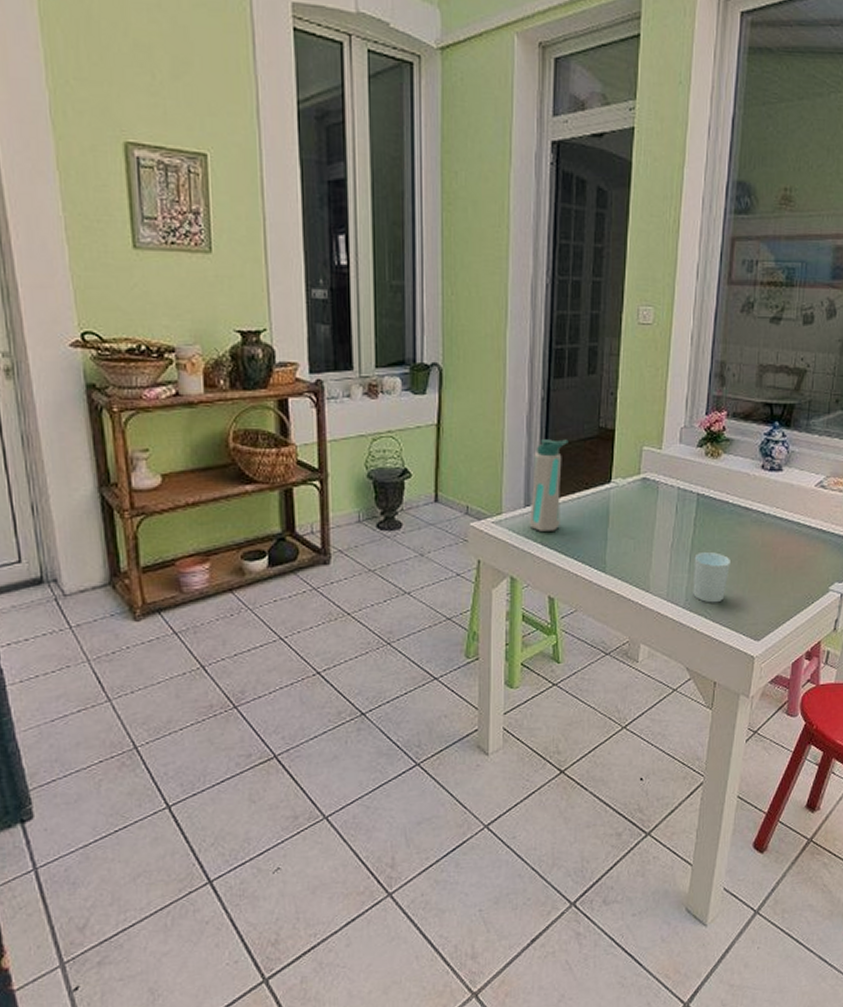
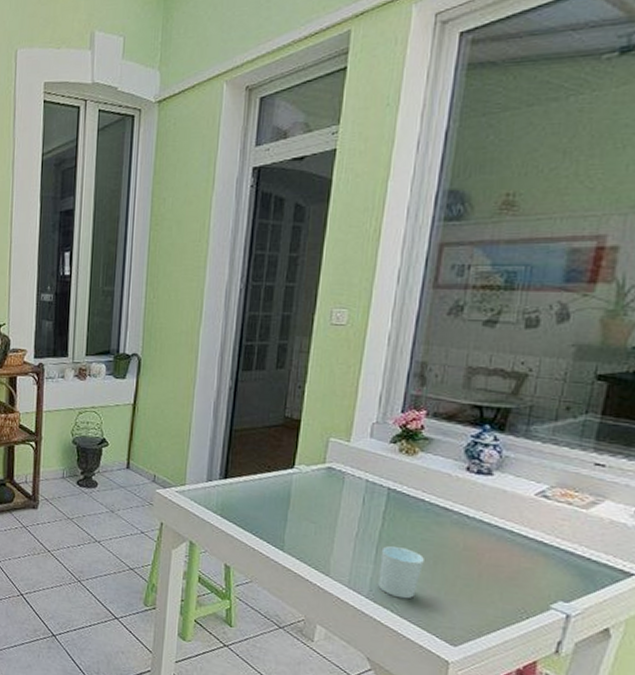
water bottle: present [529,439,569,531] -> none [210,424,253,506]

